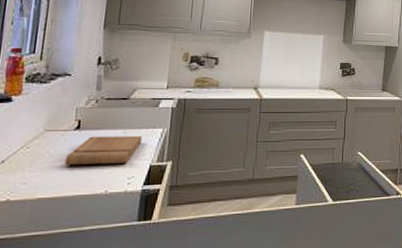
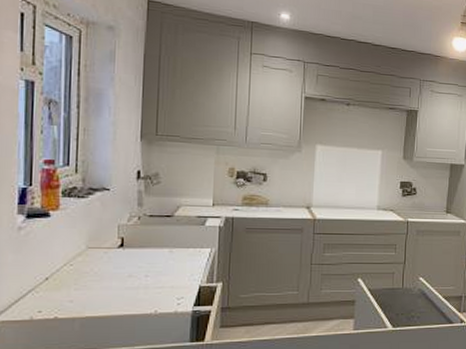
cutting board: present [65,135,143,165] -> none [111,255,190,284]

